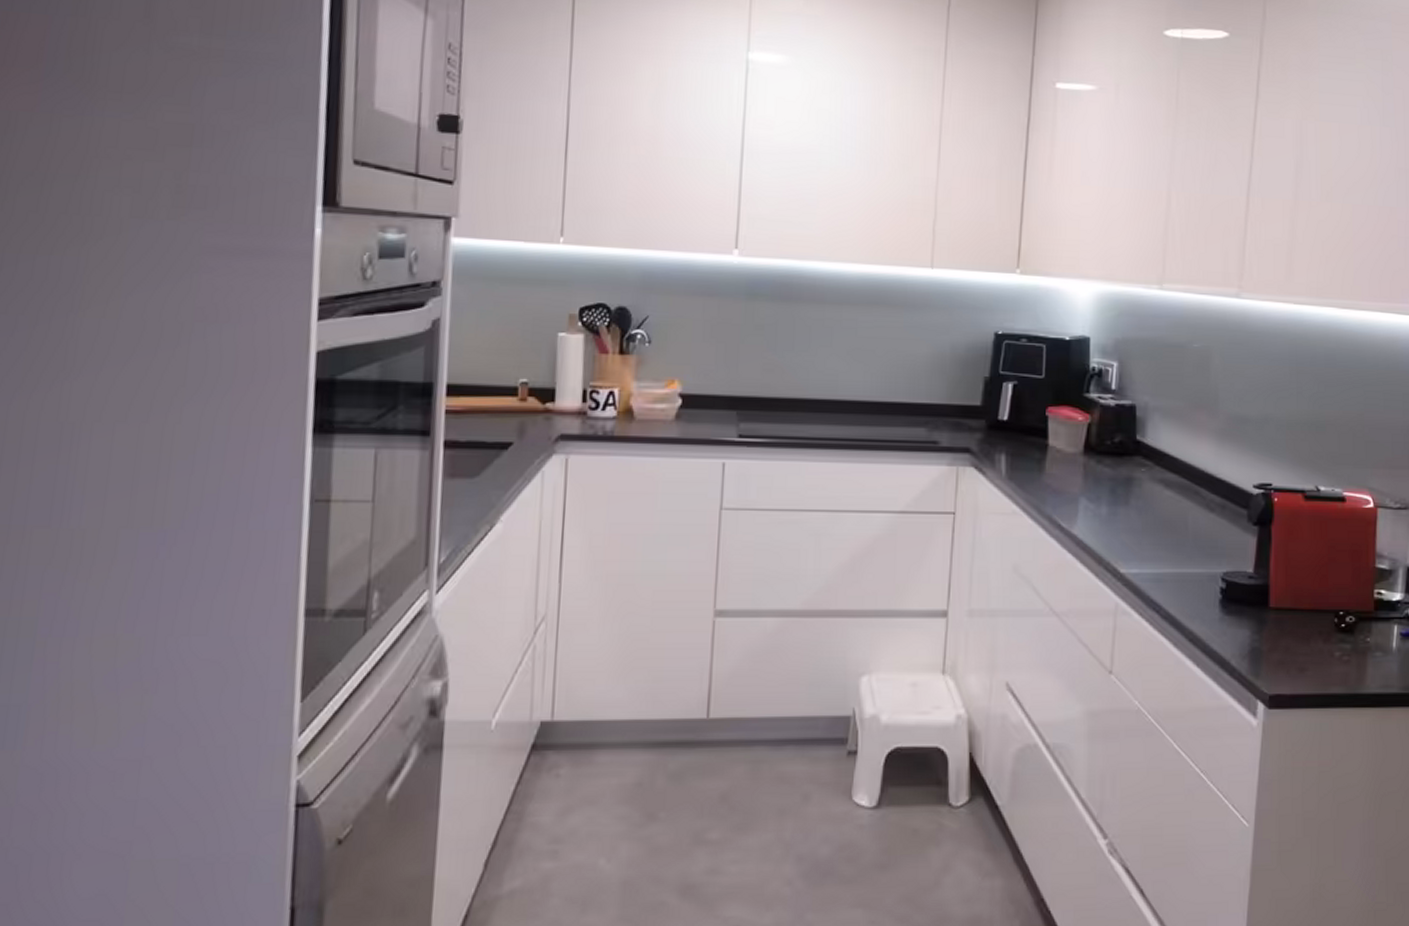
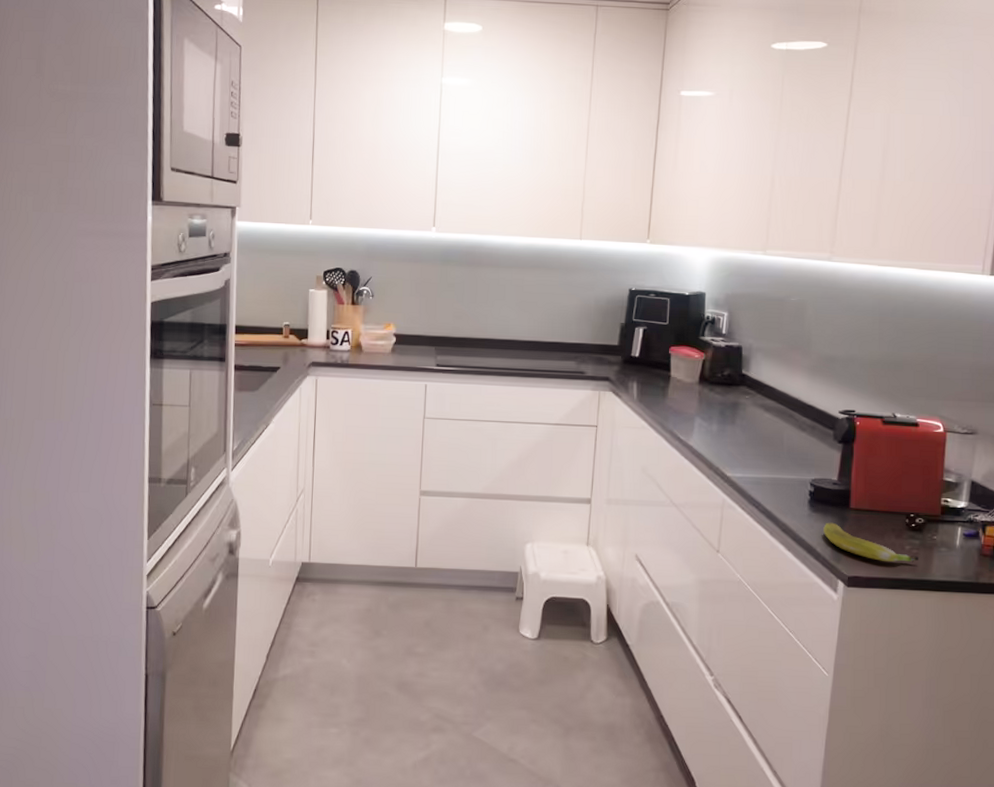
banana: none [1238,627,1350,673] -> present [823,522,918,562]

